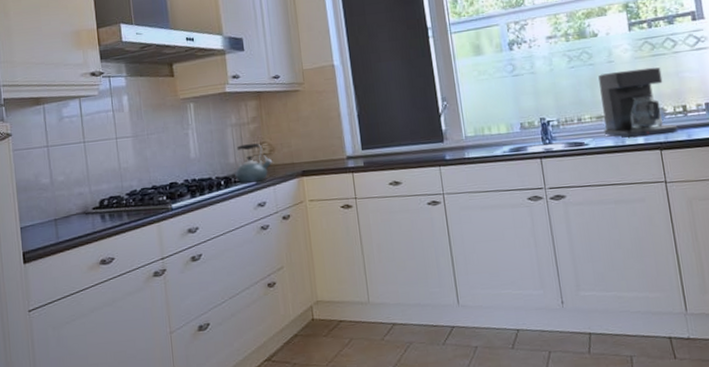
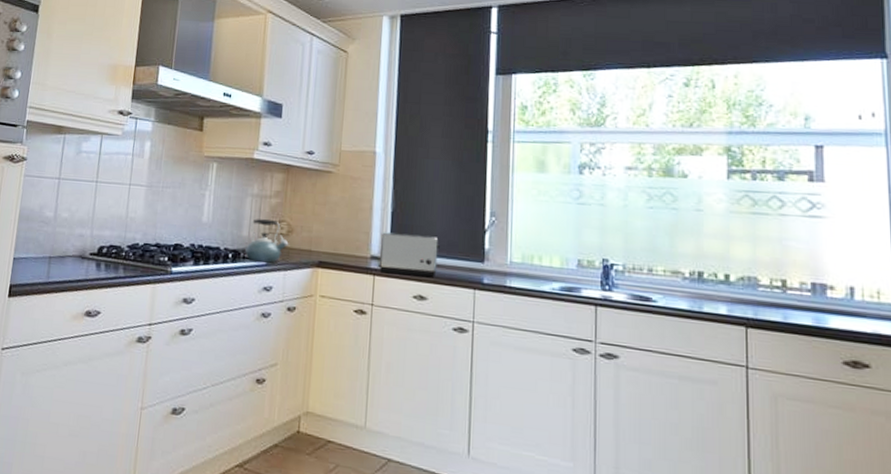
toaster: none [351,128,406,169] -> present [378,232,440,277]
coffee maker: present [598,67,678,138] -> none [678,222,772,311]

